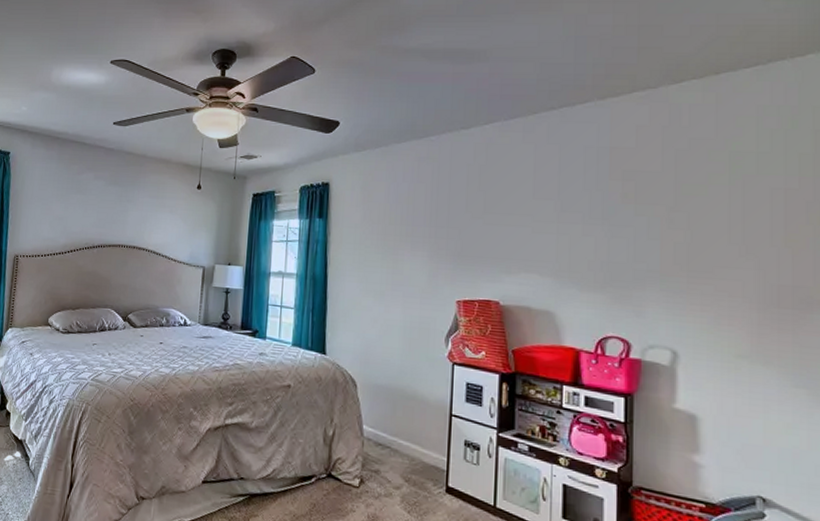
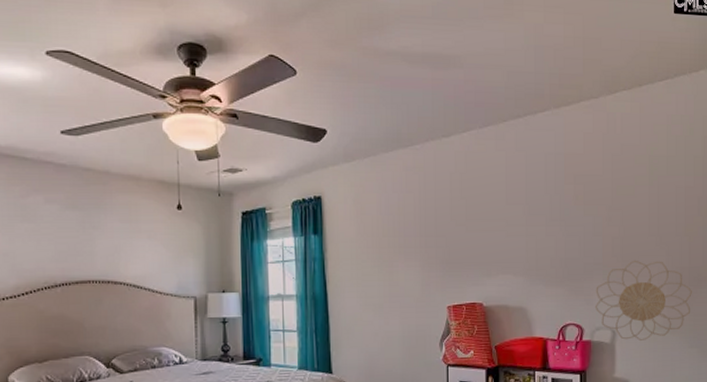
decorative wall piece: none [647,270,797,369] -> present [594,260,692,341]

